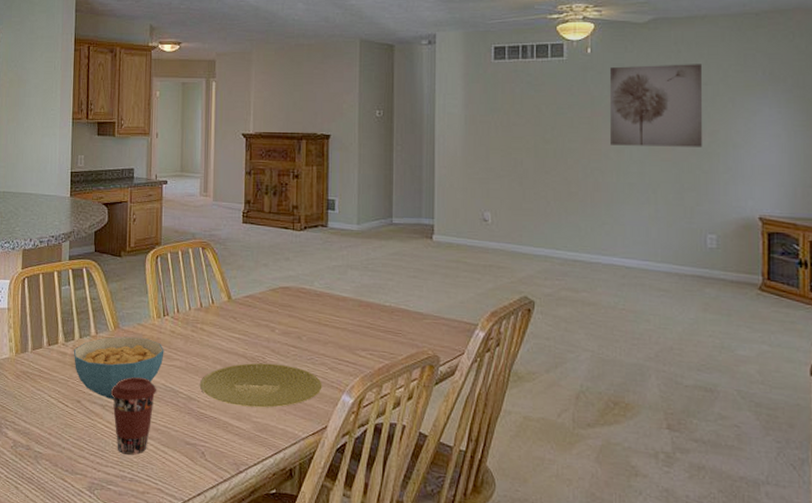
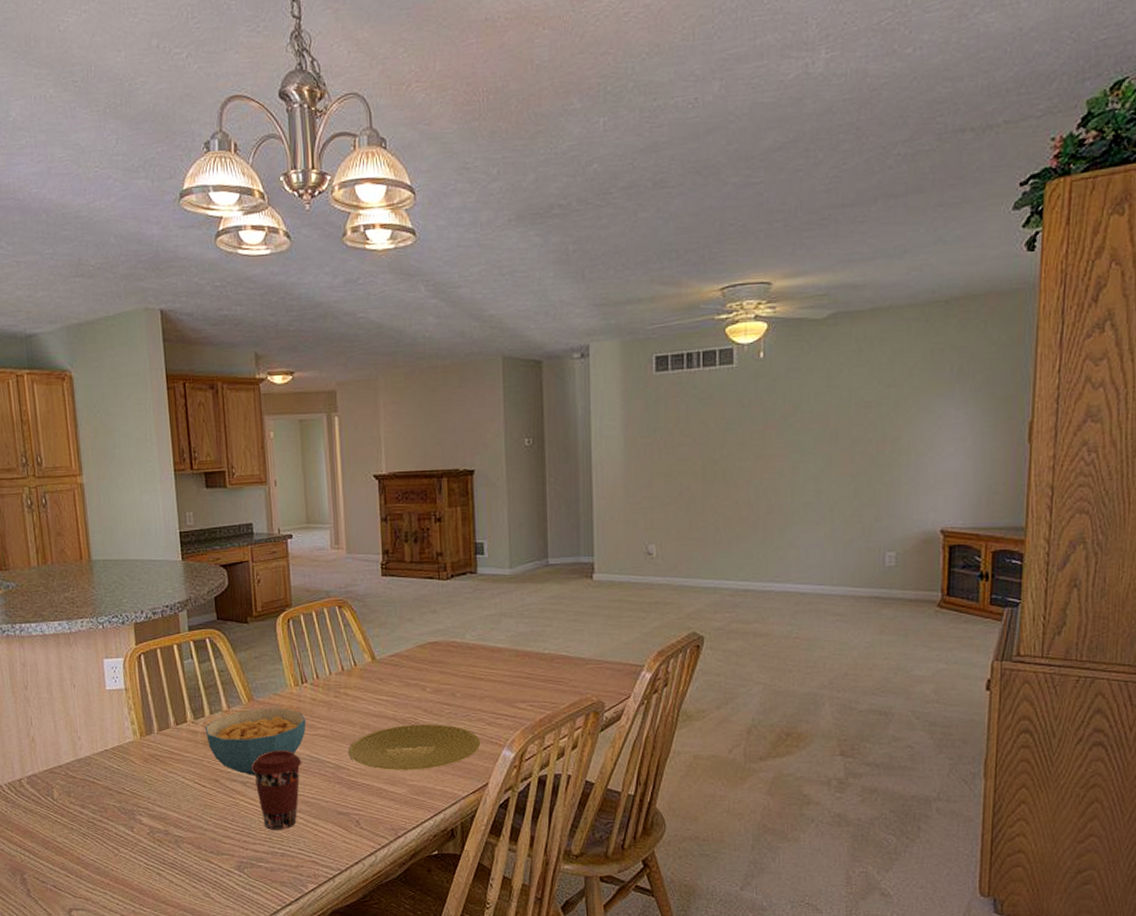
wall art: present [610,64,702,147] -> none [785,363,885,462]

